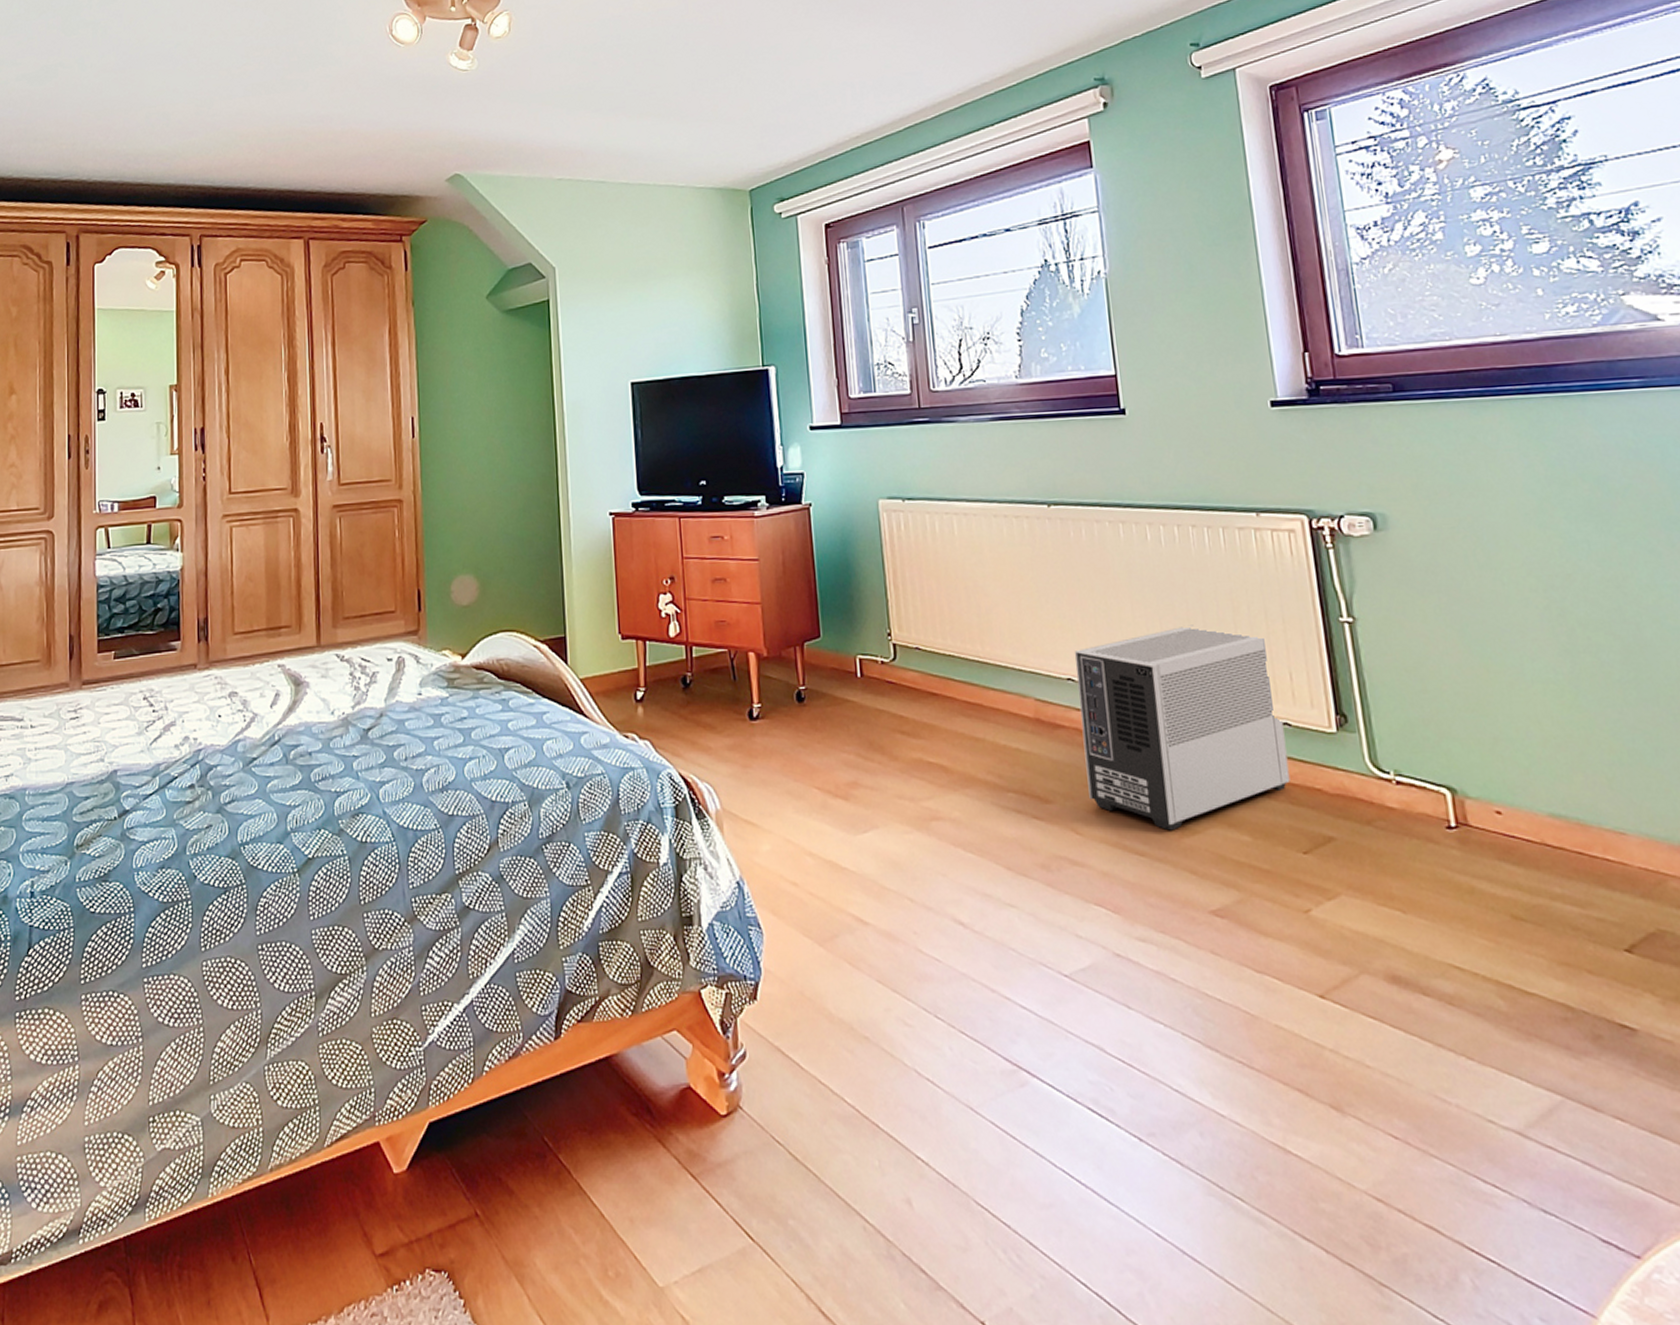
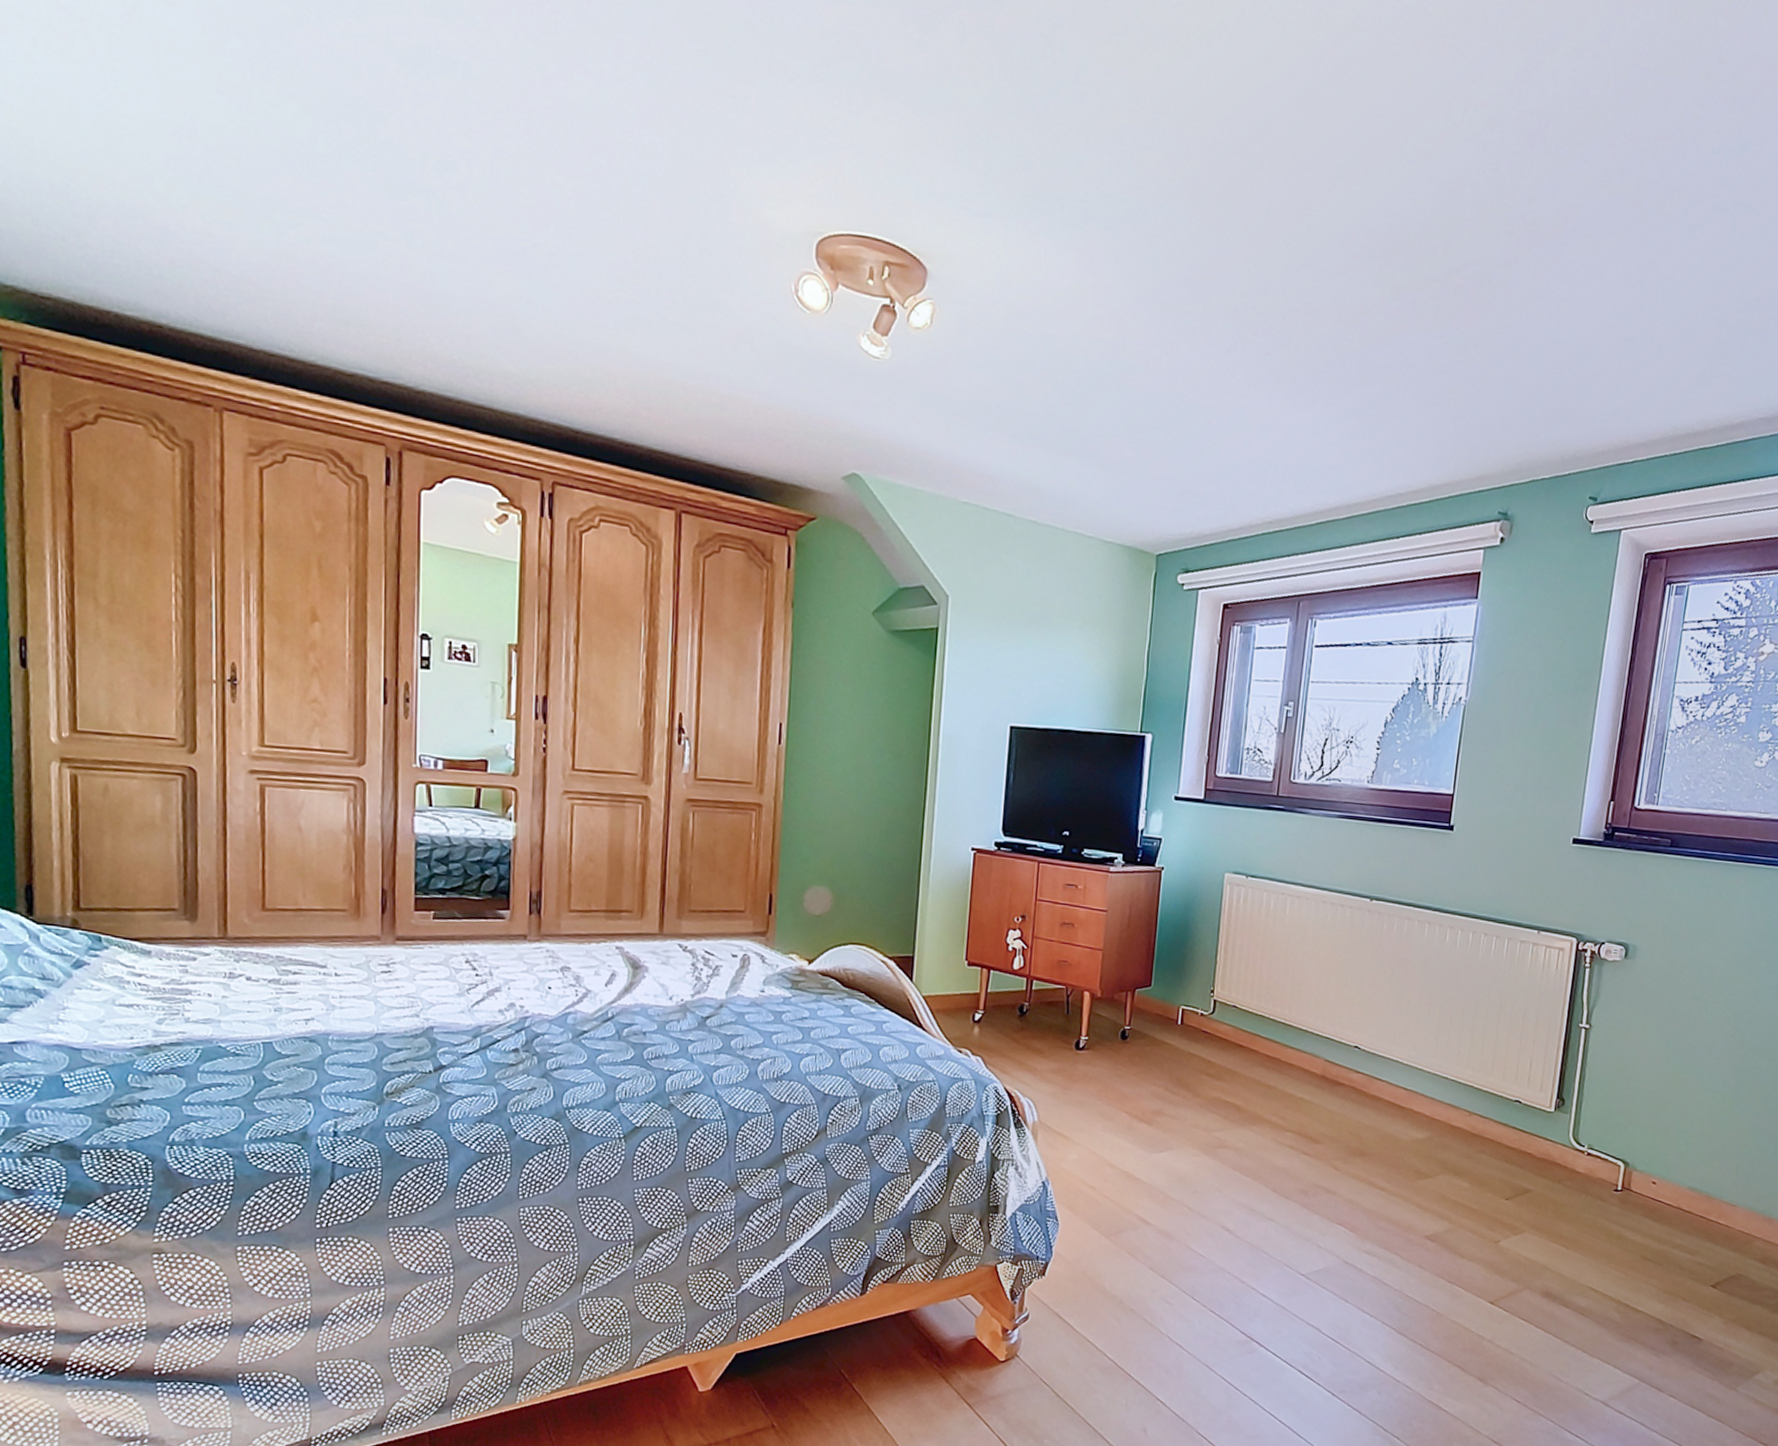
air purifier: present [1074,625,1291,831] -> none [1351,1015,1518,1174]

